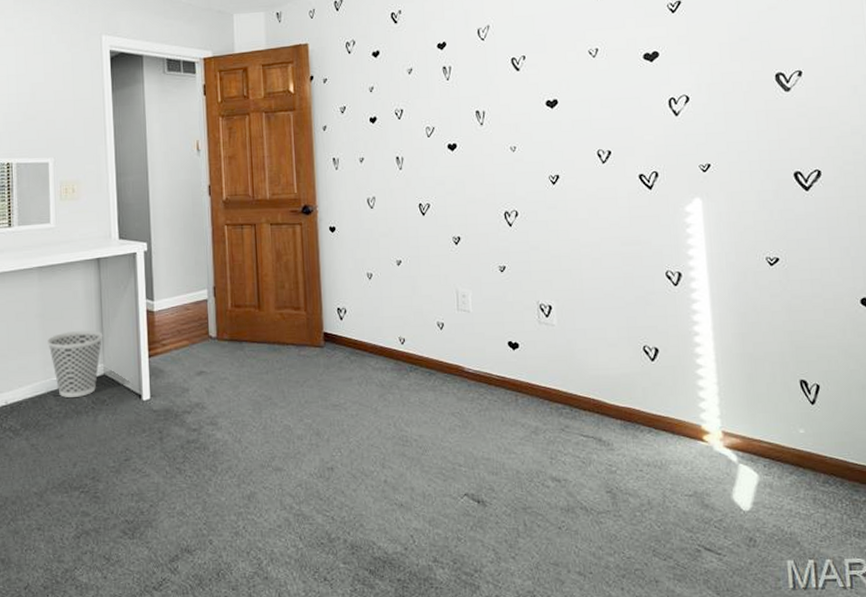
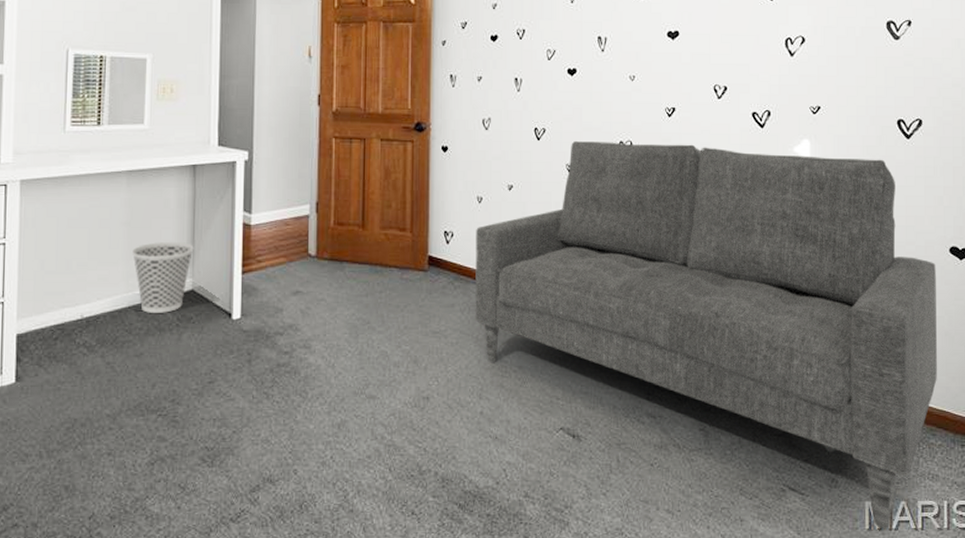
loveseat: none [368,210,857,589] -> present [475,141,937,530]

